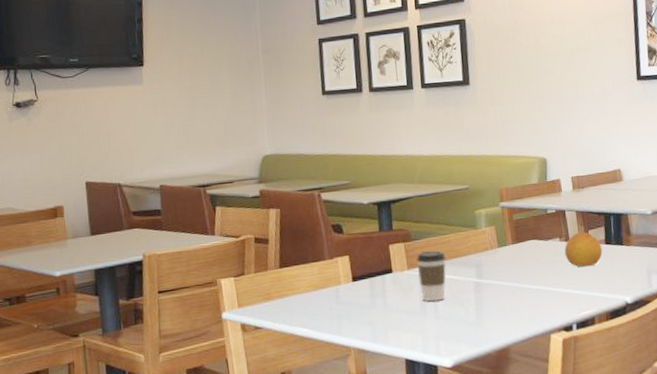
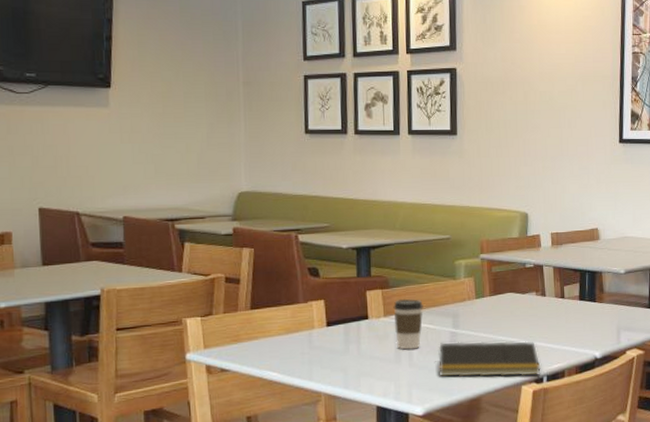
notepad: none [463,288,570,328] -> present [437,341,541,378]
fruit: present [564,231,603,267] -> none [540,287,576,322]

